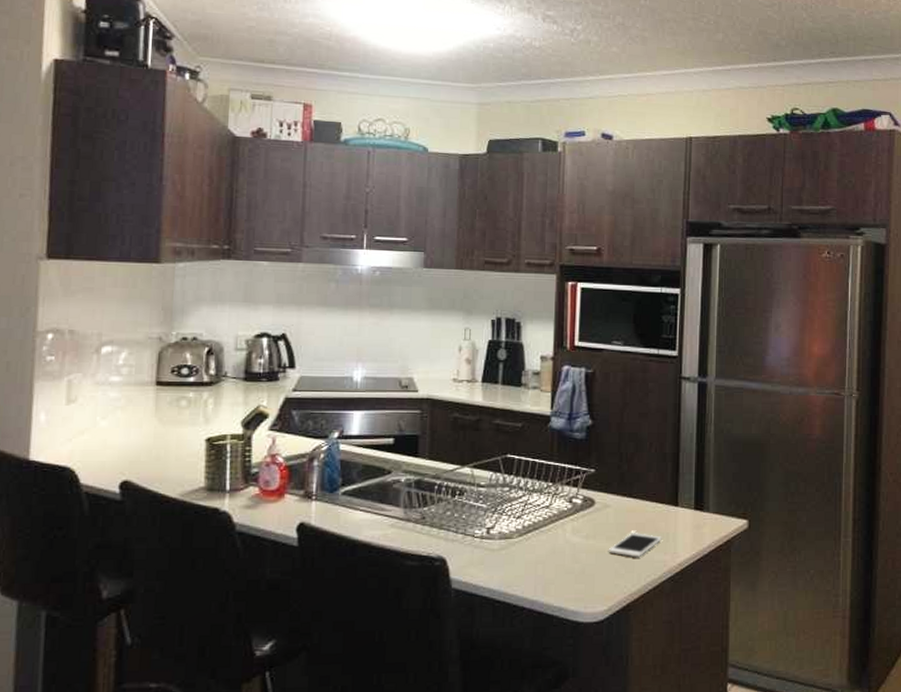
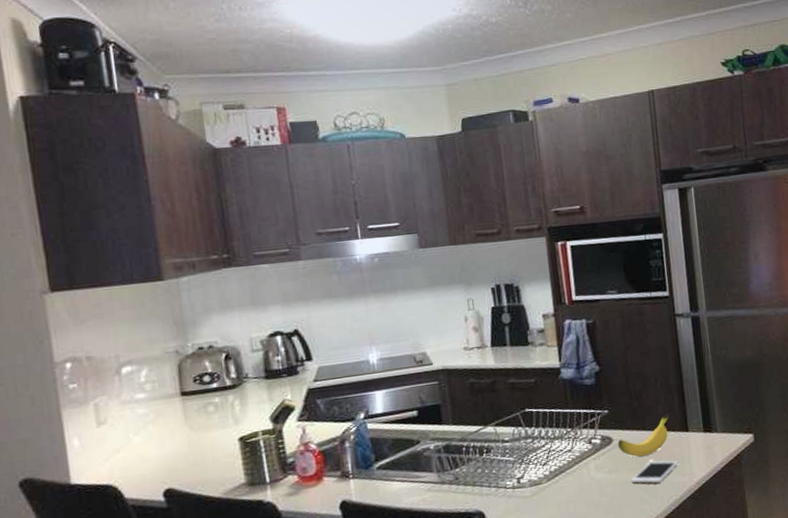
banana: none [599,484,660,525] -> present [617,414,669,457]

